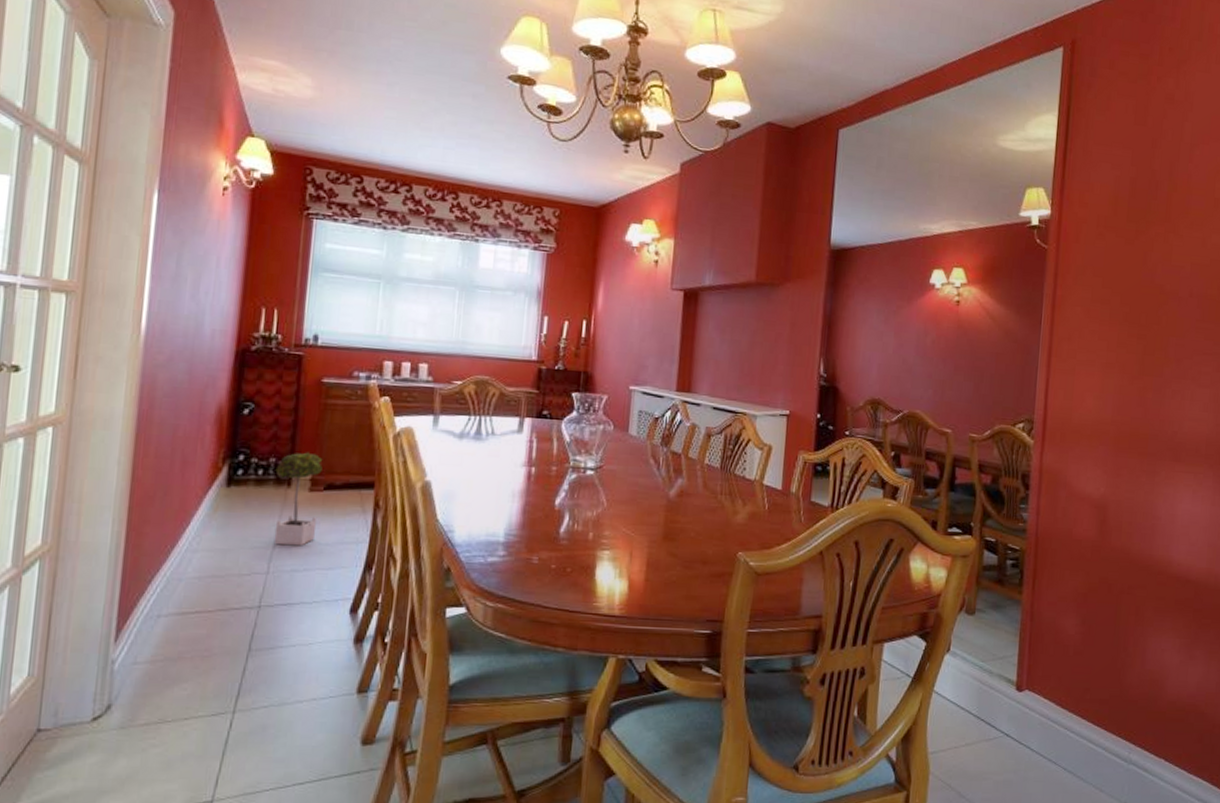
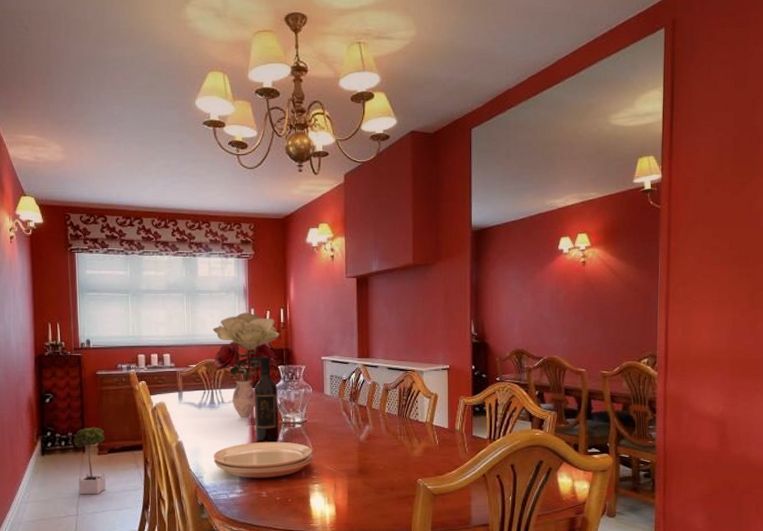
plate: none [471,489,607,539] -> present [213,441,314,478]
flower bouquet: none [485,319,578,458] -> present [212,312,279,419]
wine bottle: none [531,378,569,492] -> present [254,356,280,443]

